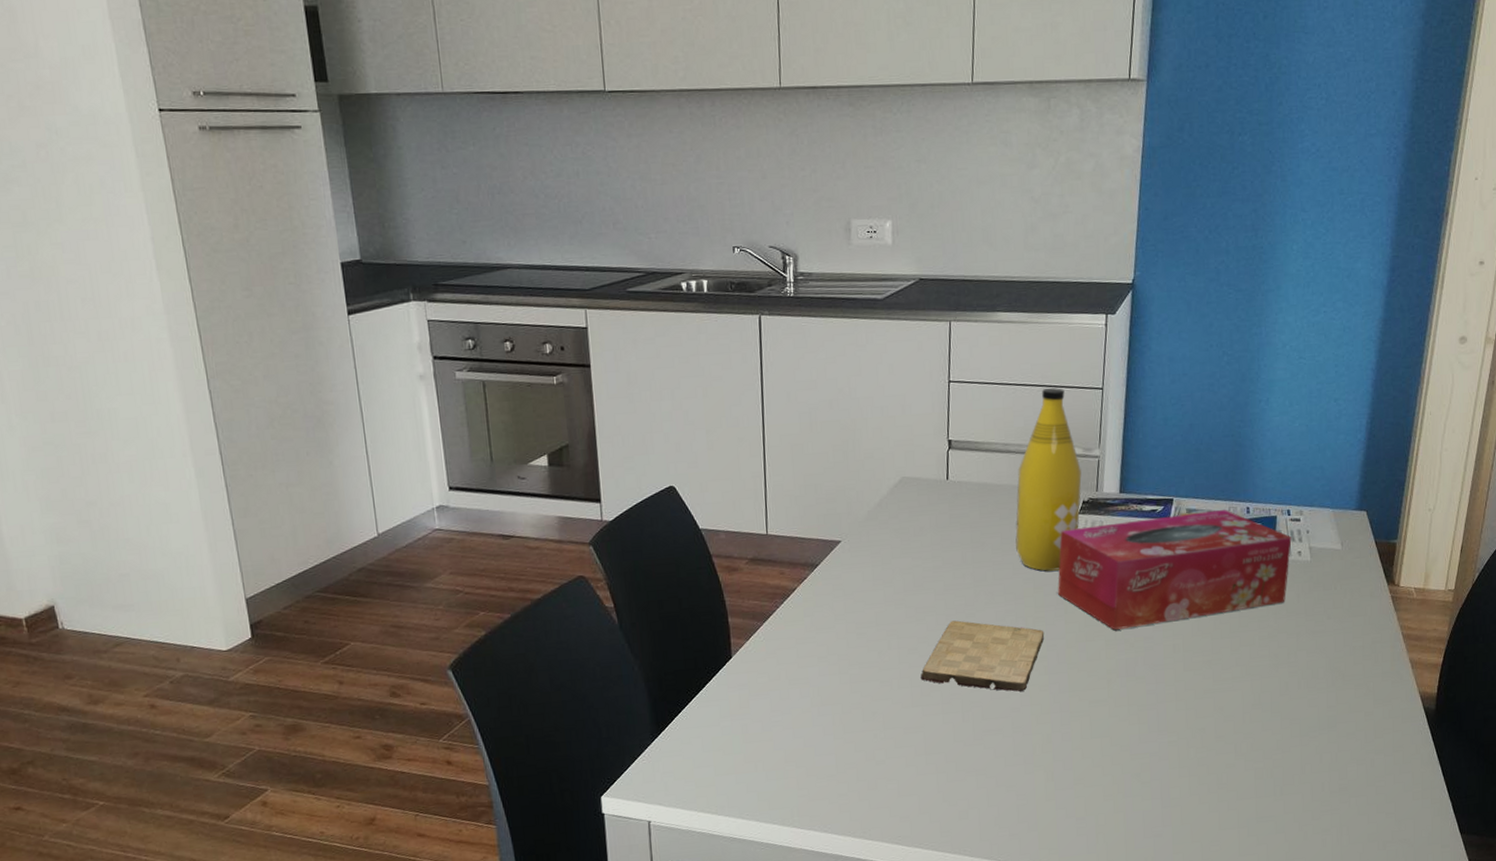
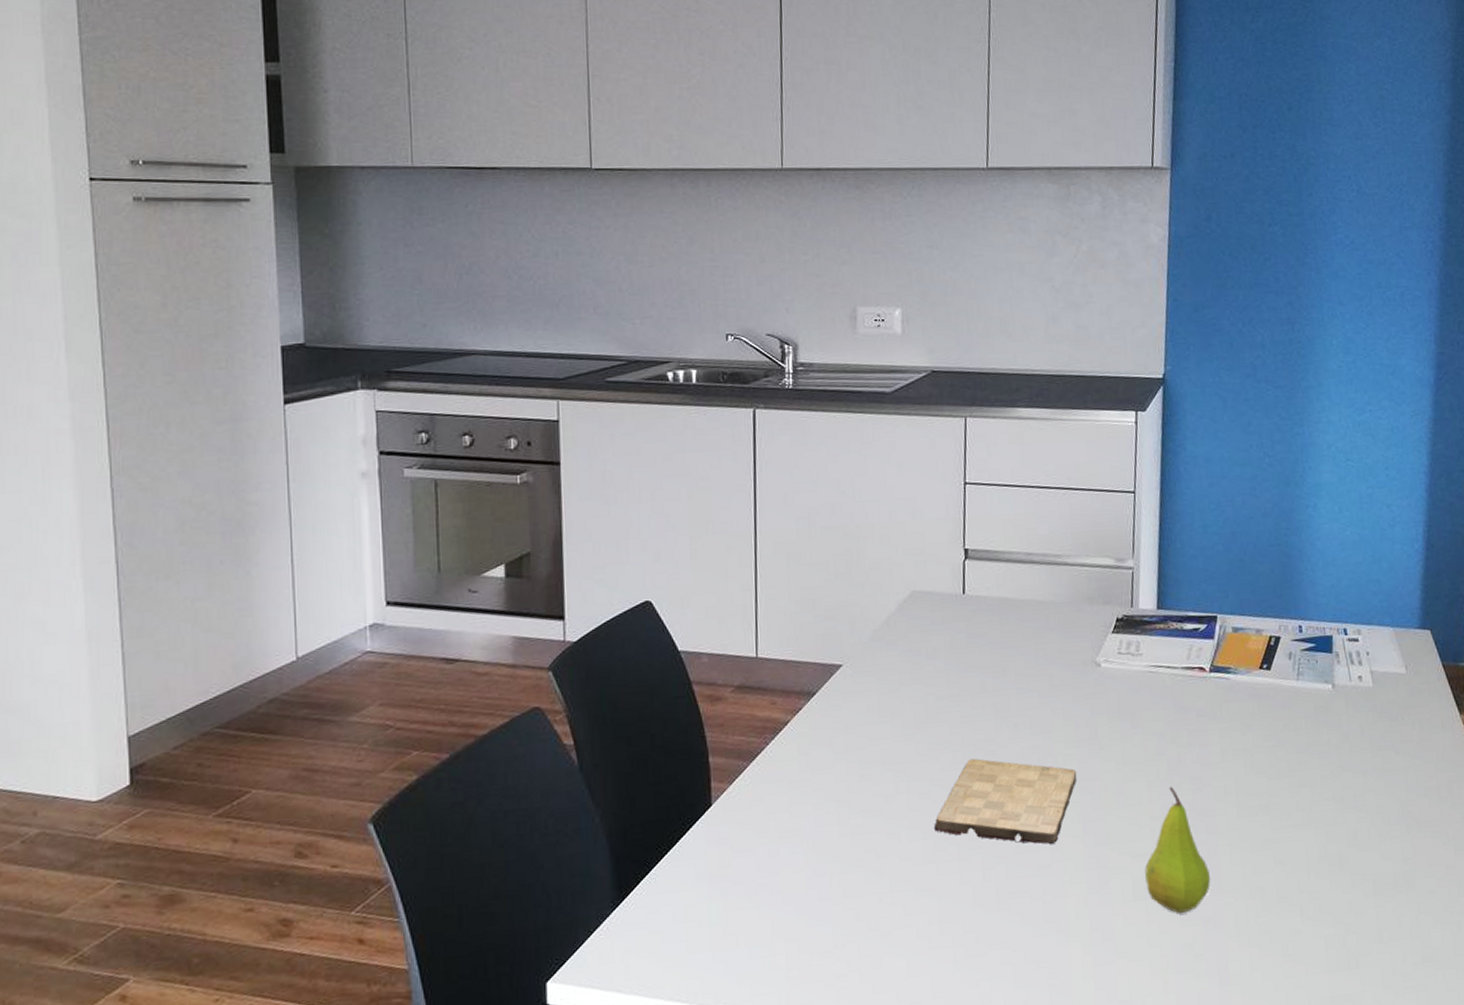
bottle: present [1015,388,1082,571] -> none [1041,491,1115,700]
tissue box: present [1058,509,1292,630] -> none [1091,627,1351,769]
fruit: none [1101,644,1158,749] -> present [1145,786,1211,913]

